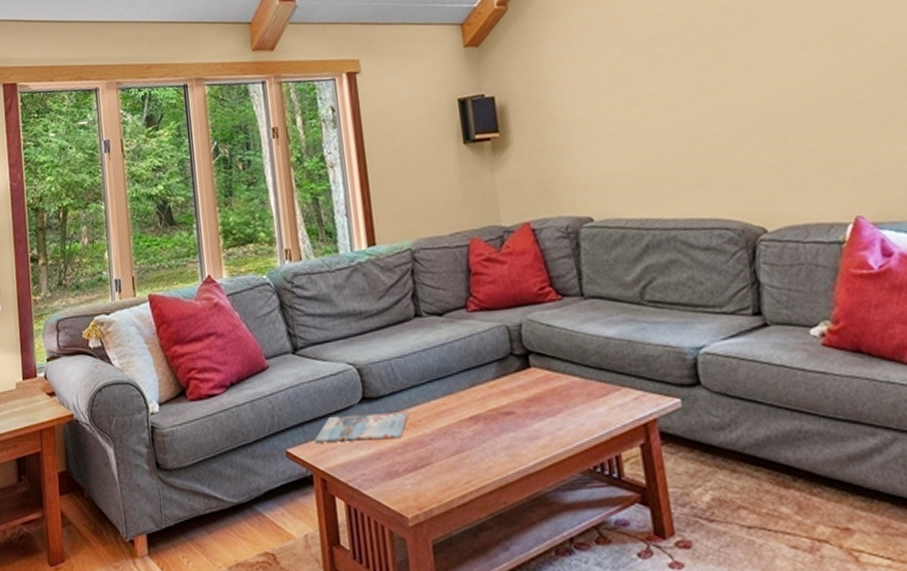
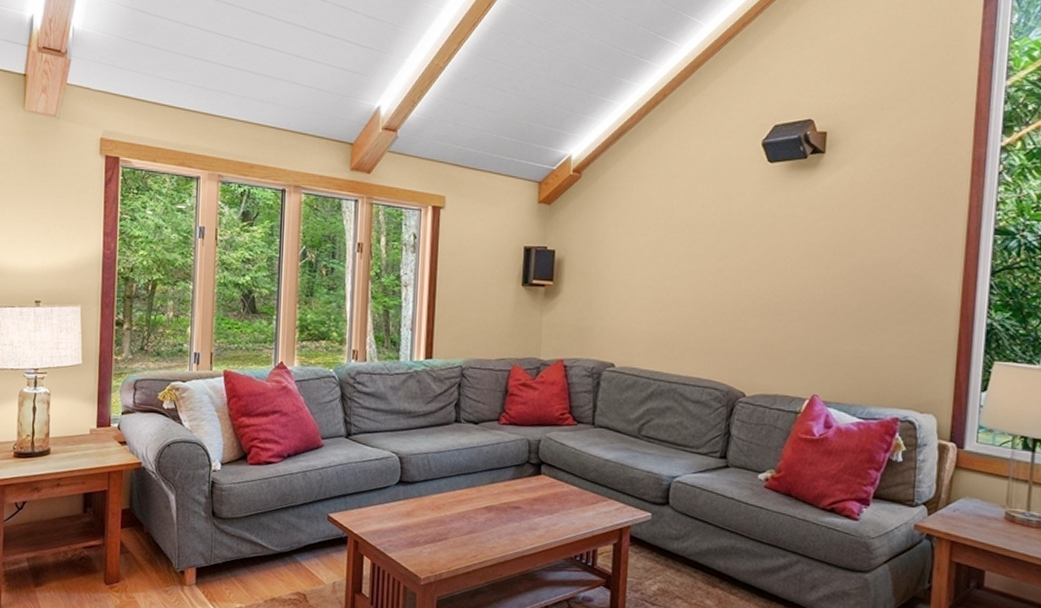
magazine: present [314,412,409,443] -> none [353,492,436,517]

